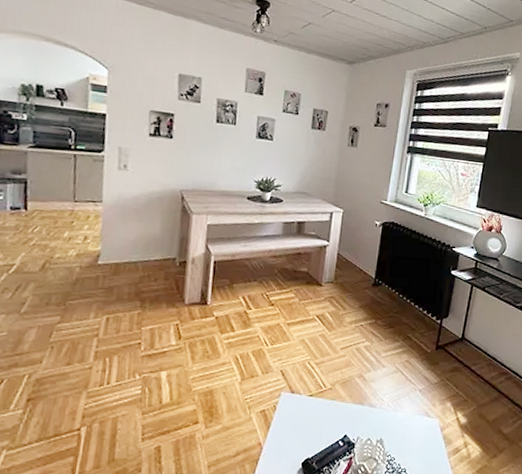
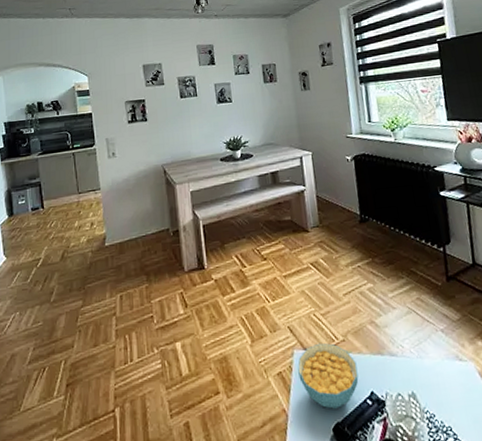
cereal bowl: none [281,388,338,446] -> present [297,343,359,409]

